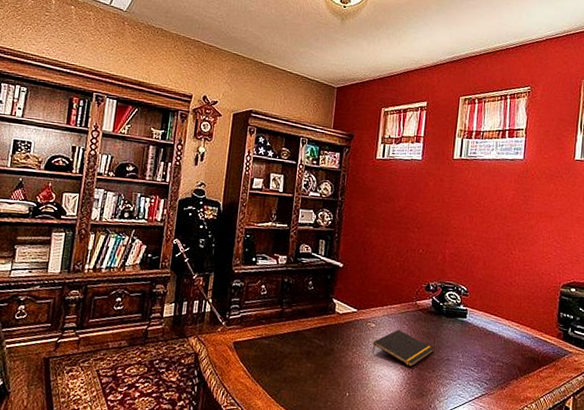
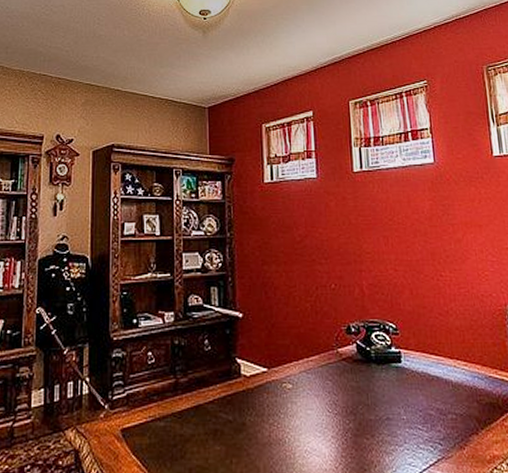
notepad: present [372,329,434,367] -> none [292,388,368,434]

